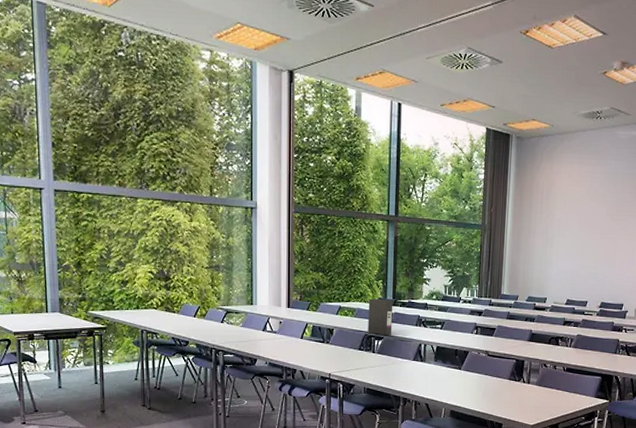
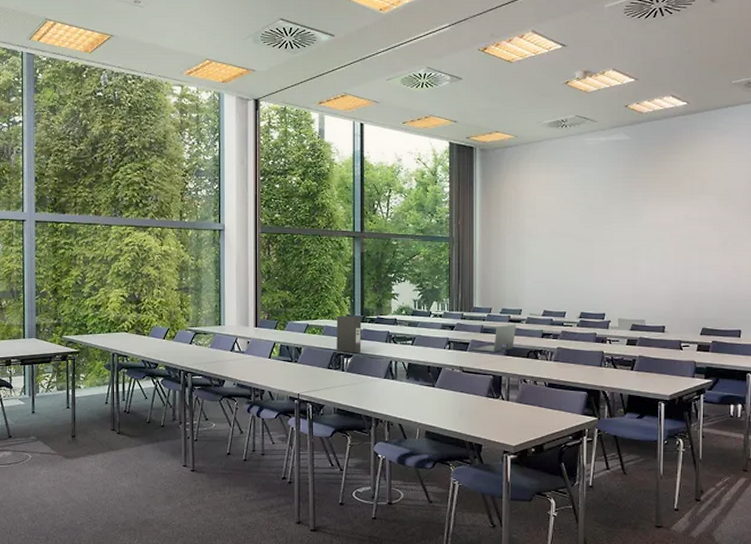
laptop: none [498,311,540,339] -> present [472,324,516,353]

